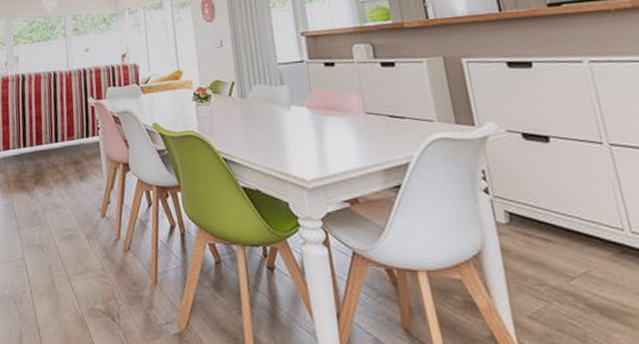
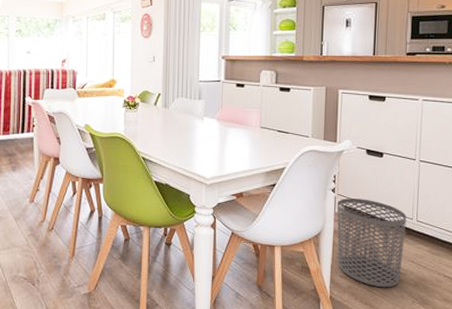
waste bin: none [495,200,630,337] -> present [336,197,406,288]

